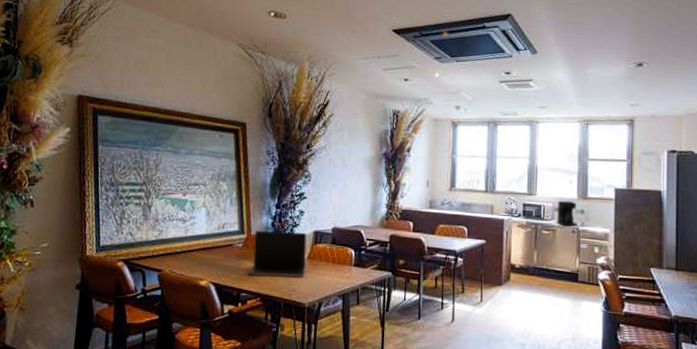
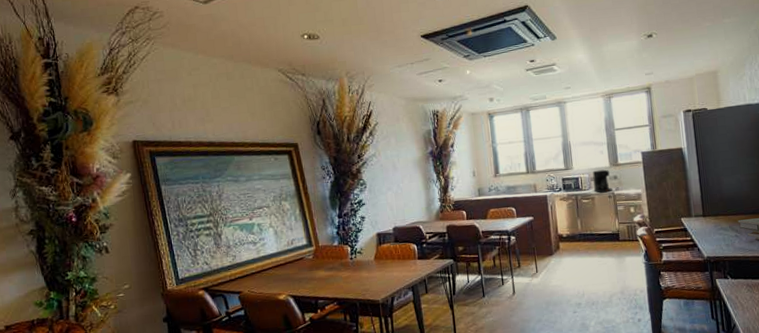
laptop computer: present [248,231,307,278] -> none [322,236,374,283]

